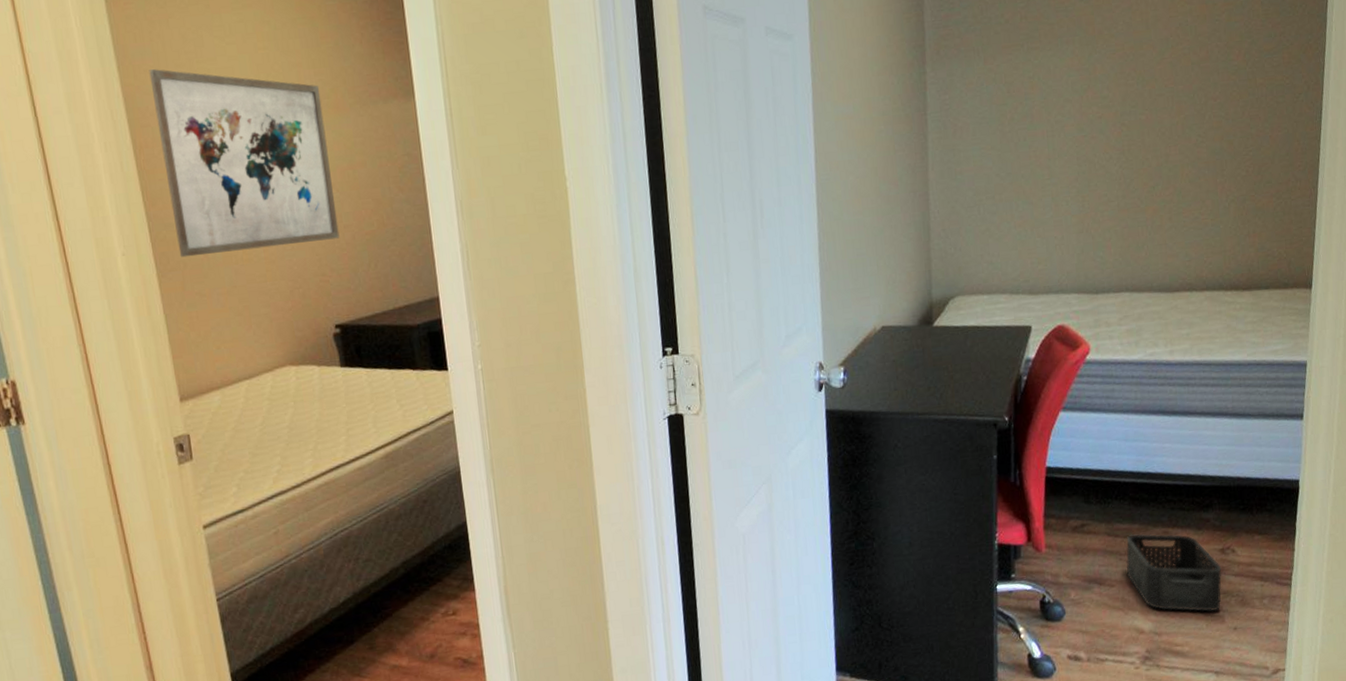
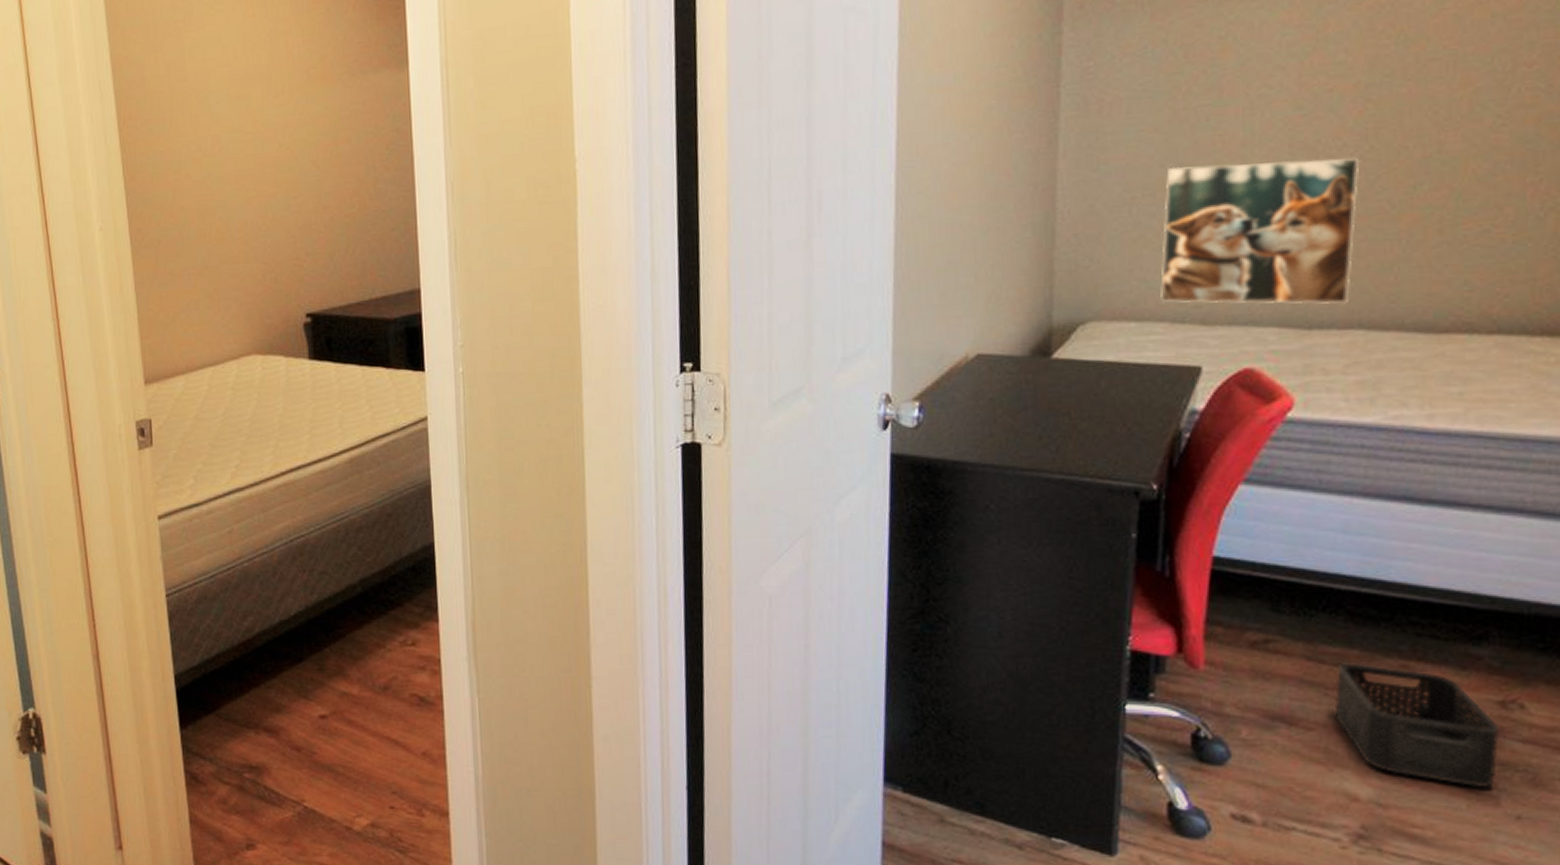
wall art: present [149,69,340,258] -> none [138,39,318,235]
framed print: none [1000,167,1120,279] -> present [1160,158,1359,305]

